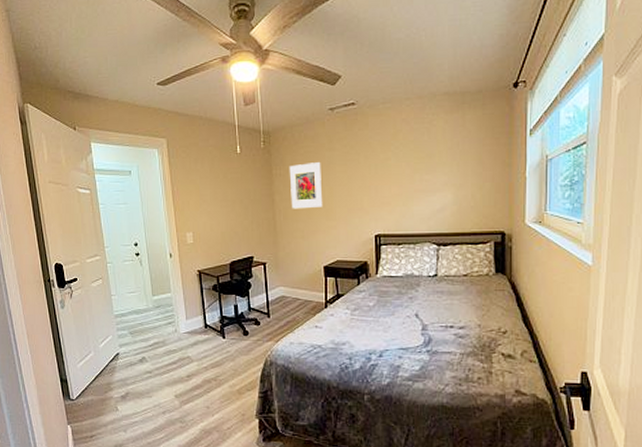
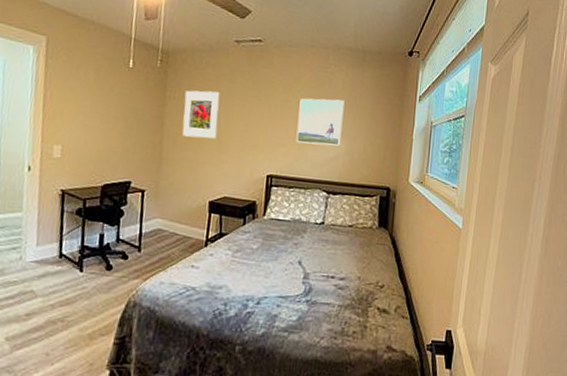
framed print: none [400,149,446,200] -> present [296,98,345,146]

